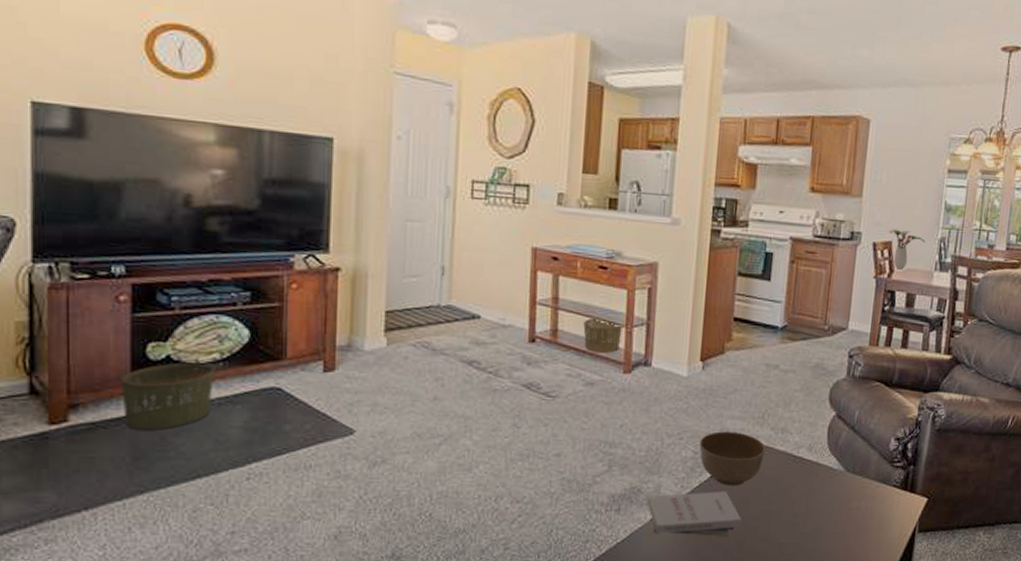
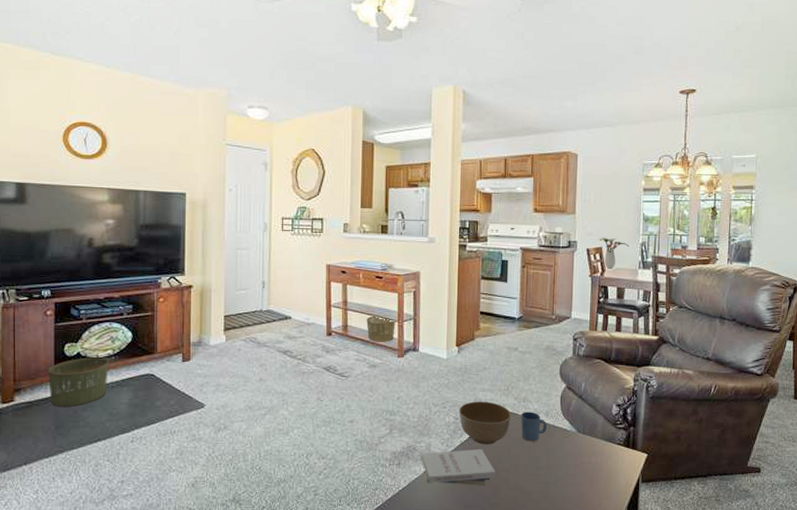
mug: none [776,445,810,483] -> present [520,412,547,442]

